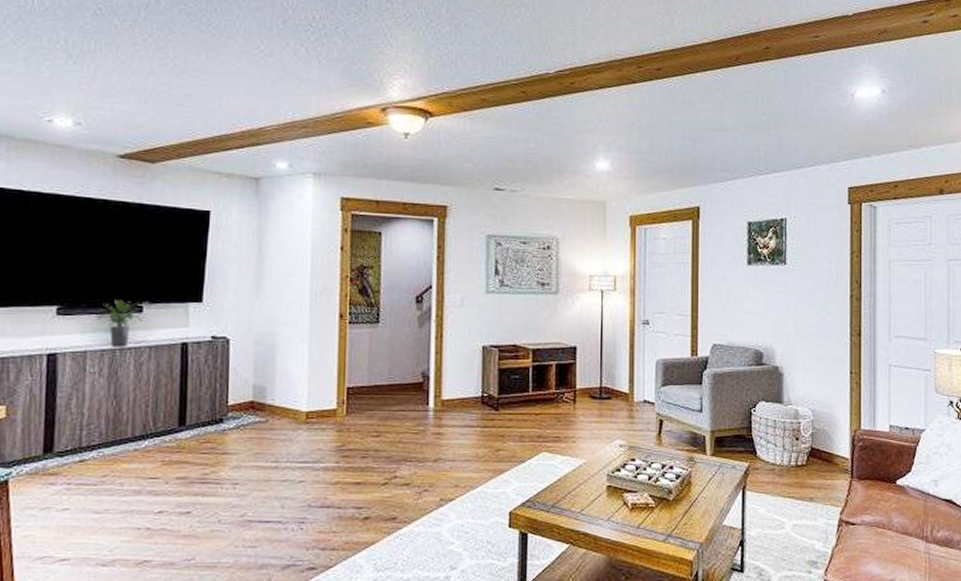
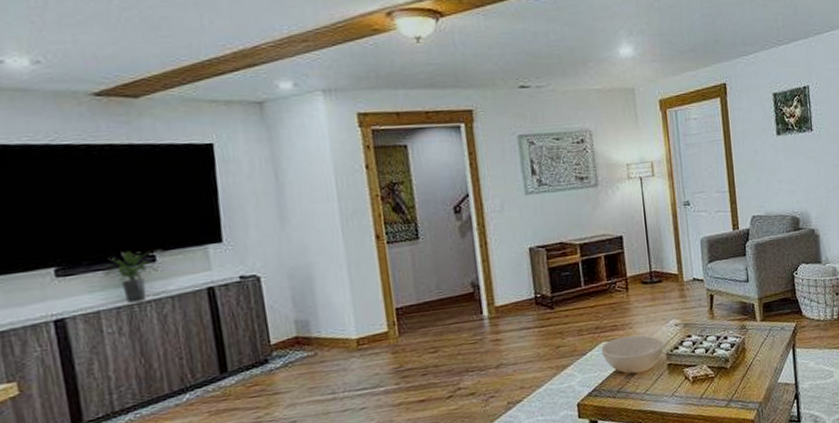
bowl: none [540,450,605,490] -> present [601,335,664,374]

